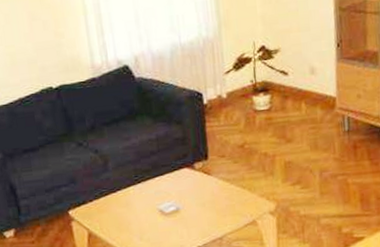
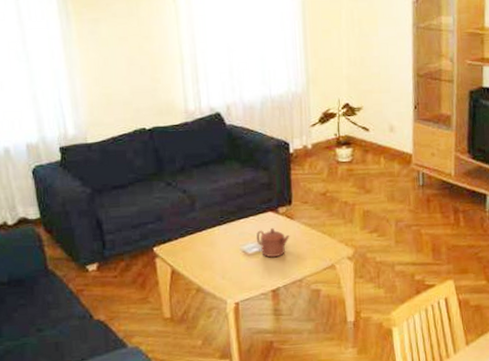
teapot: none [173,185,208,216] -> present [257,228,290,257]

